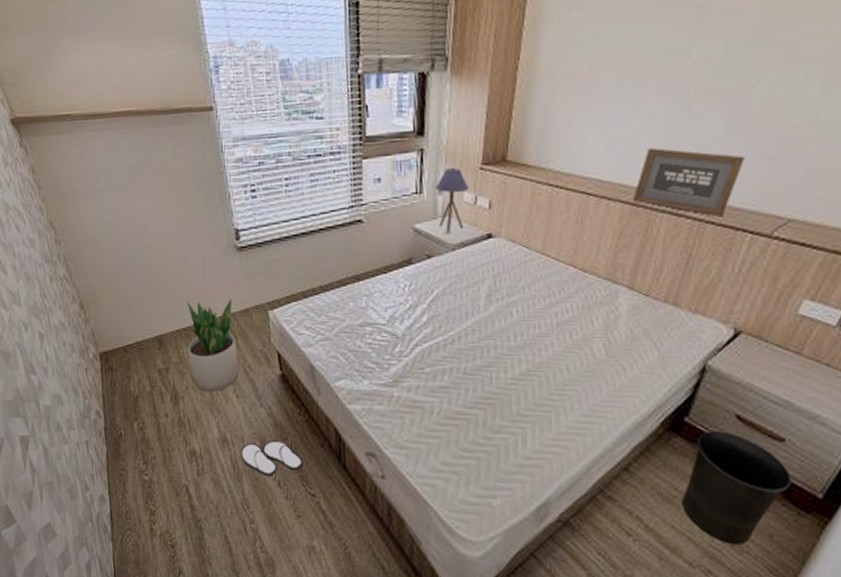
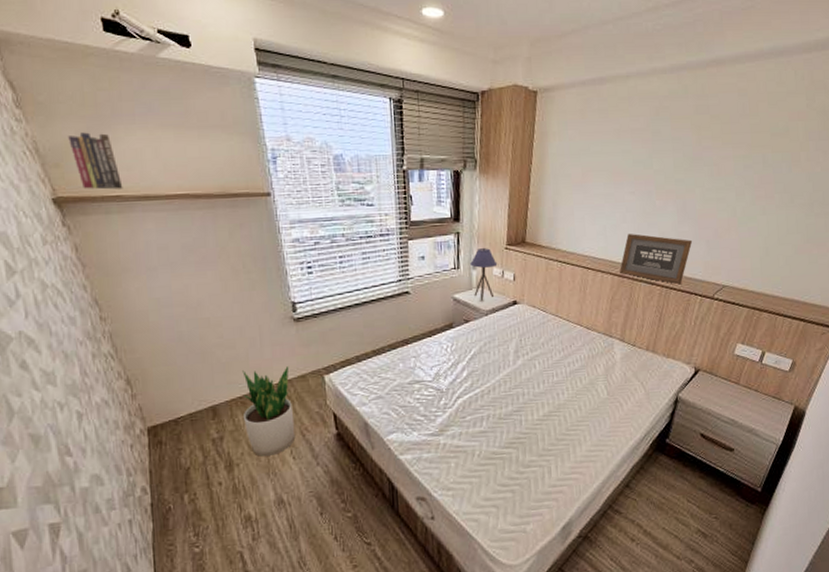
books: none [22,48,72,109] -> present [68,132,123,190]
slippers: present [240,440,304,476] -> none [296,496,359,532]
waste bin: present [682,431,791,544] -> none [669,447,740,537]

